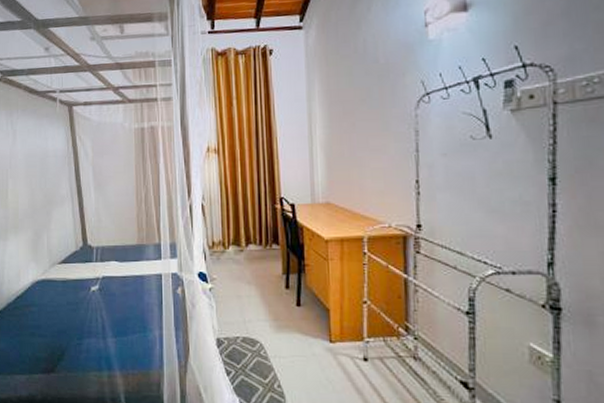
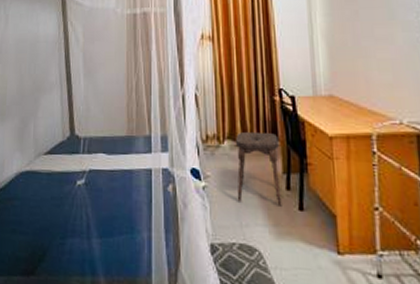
stool: none [239,237,281,303] -> present [235,131,282,206]

